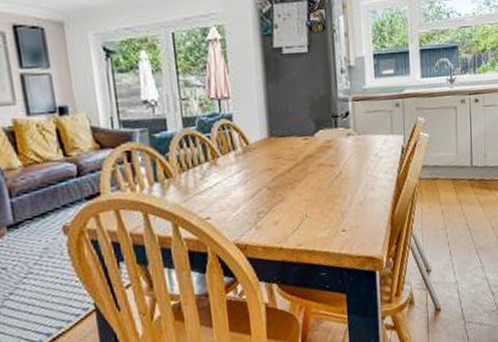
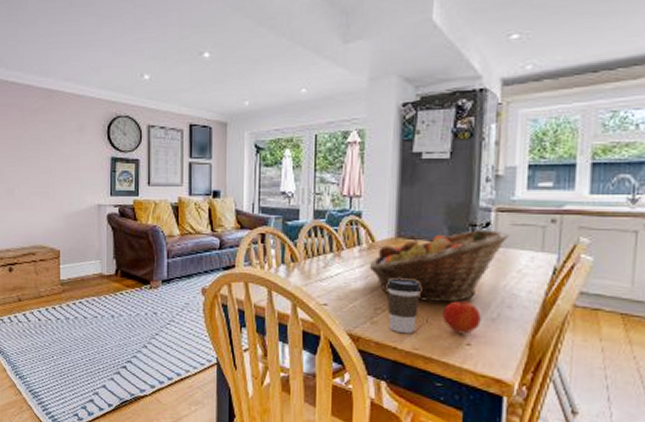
fruit basket: none [246,119,366,198] -> present [369,230,510,303]
coffee cup: none [266,177,298,233] -> present [387,278,421,334]
apple: none [319,189,351,222] -> present [443,299,481,334]

